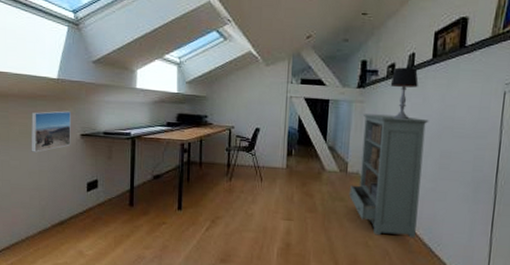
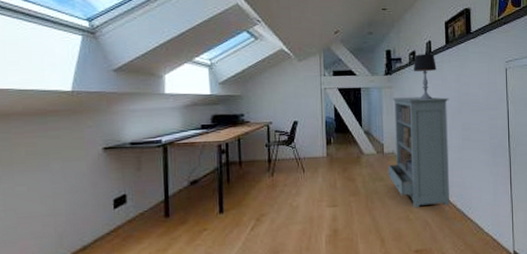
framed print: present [31,111,71,153] -> none [40,124,92,174]

